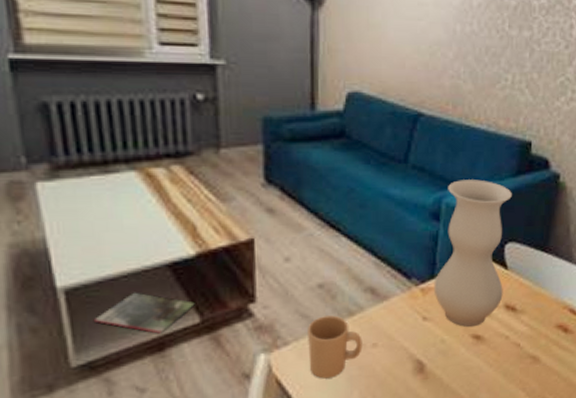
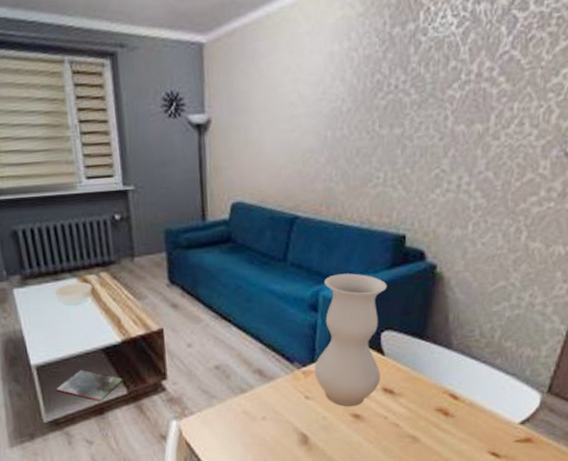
bowl: none [100,177,159,207] -> present [54,282,92,305]
mug: present [308,315,363,379] -> none [208,392,254,444]

